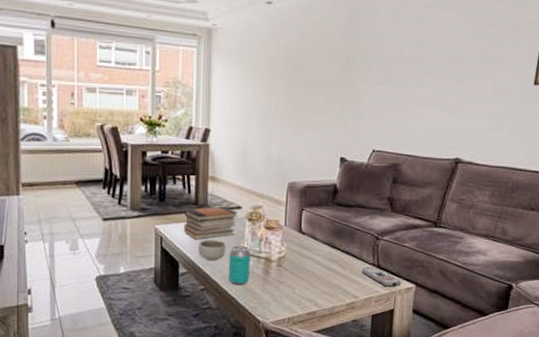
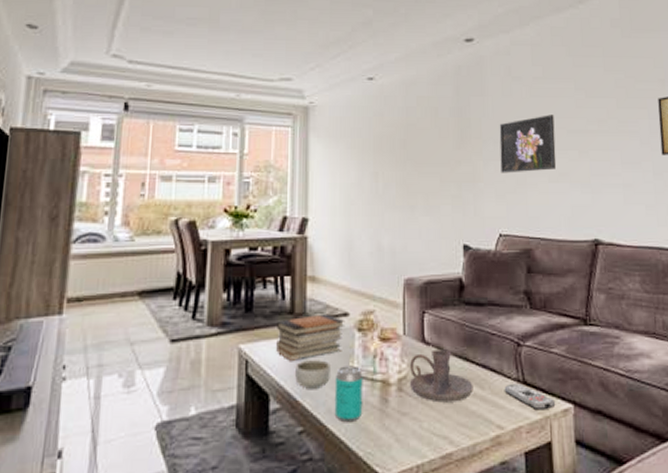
candle holder: none [287,238,337,277] -> present [410,349,473,403]
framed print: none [381,43,438,97] -> present [499,115,557,173]

